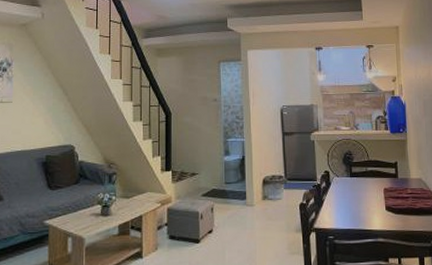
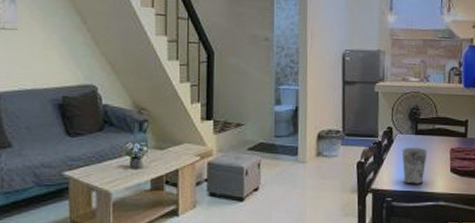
cup: none [339,189,363,223] -> present [402,148,428,184]

